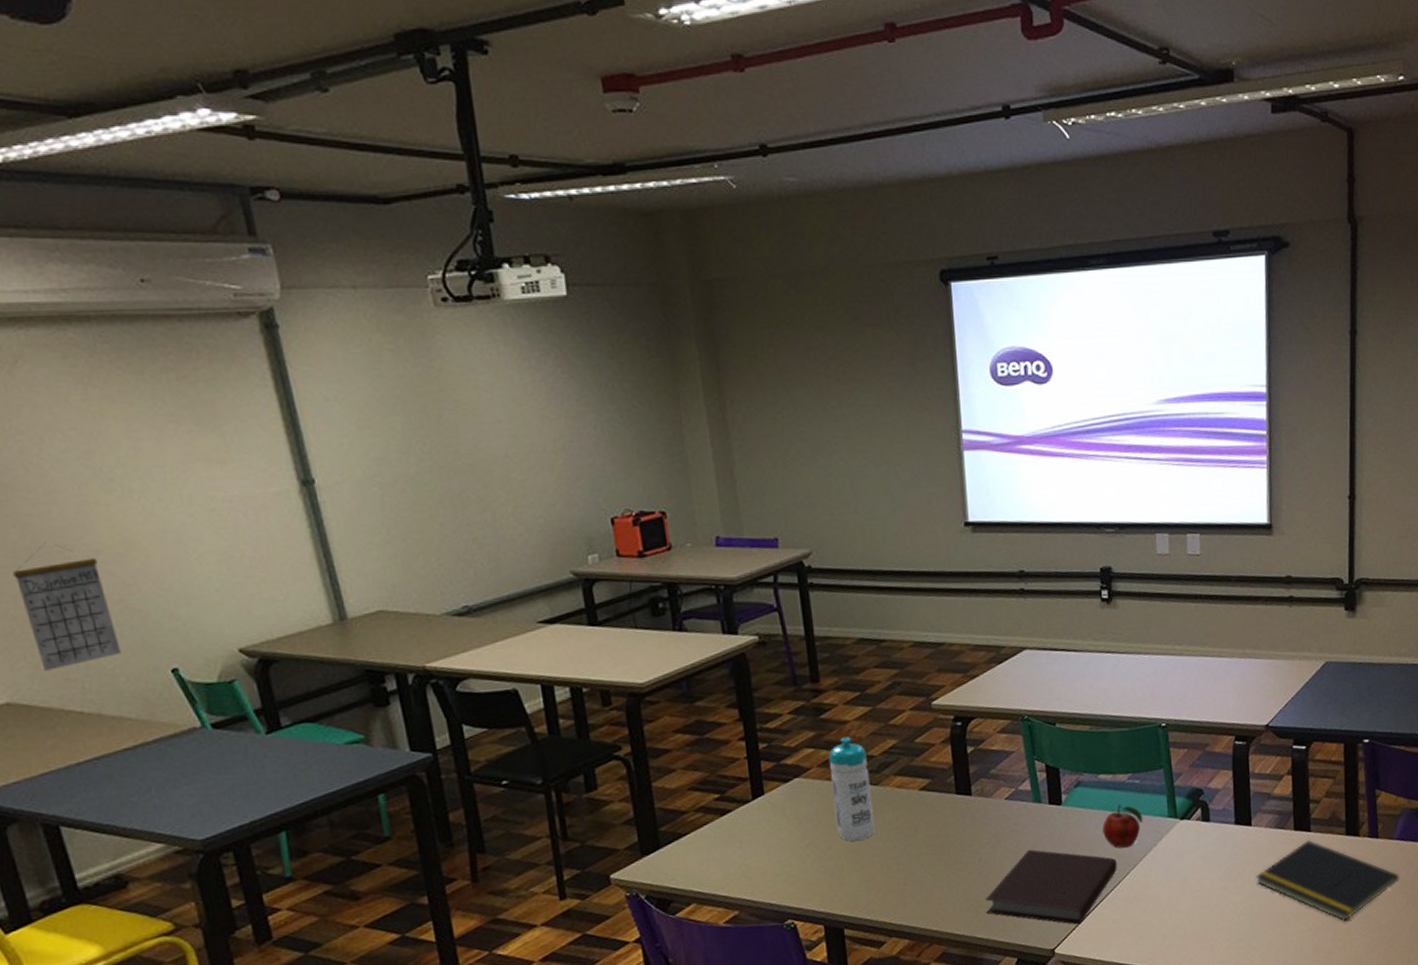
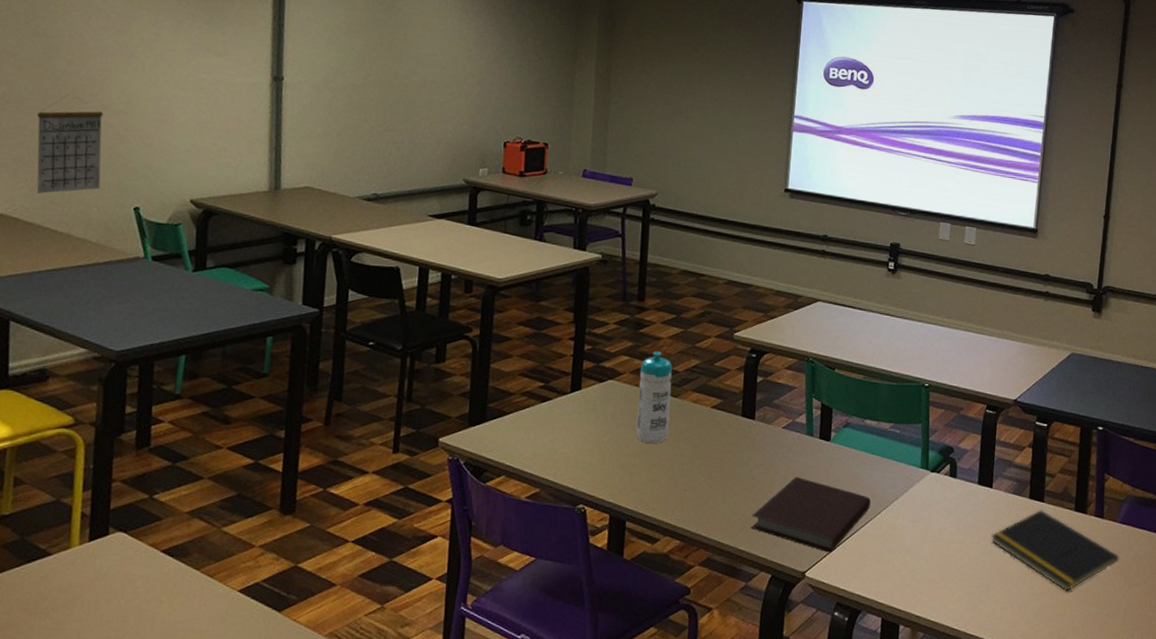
fruit: present [1102,803,1143,849] -> none [862,448,899,490]

